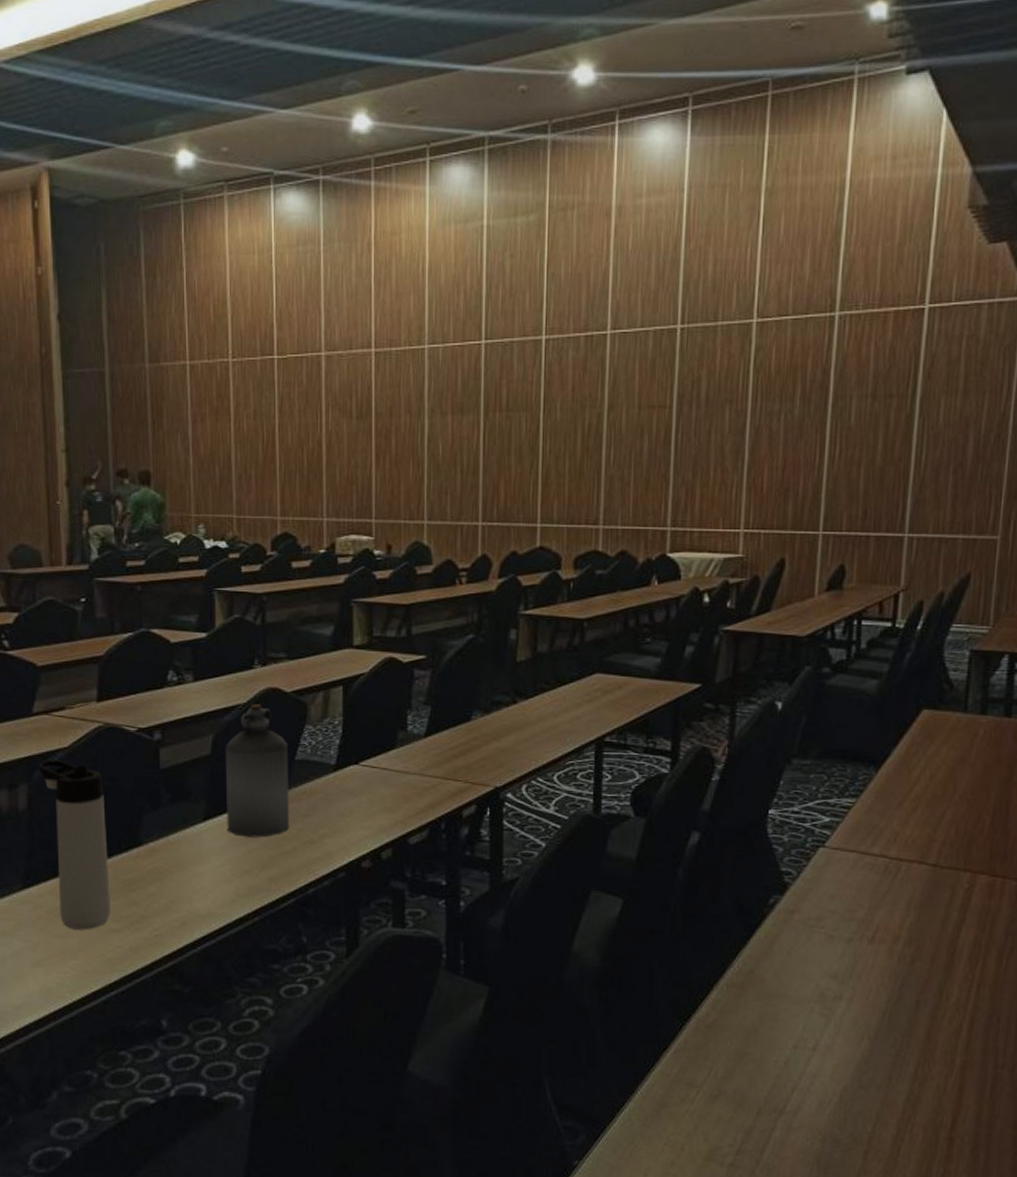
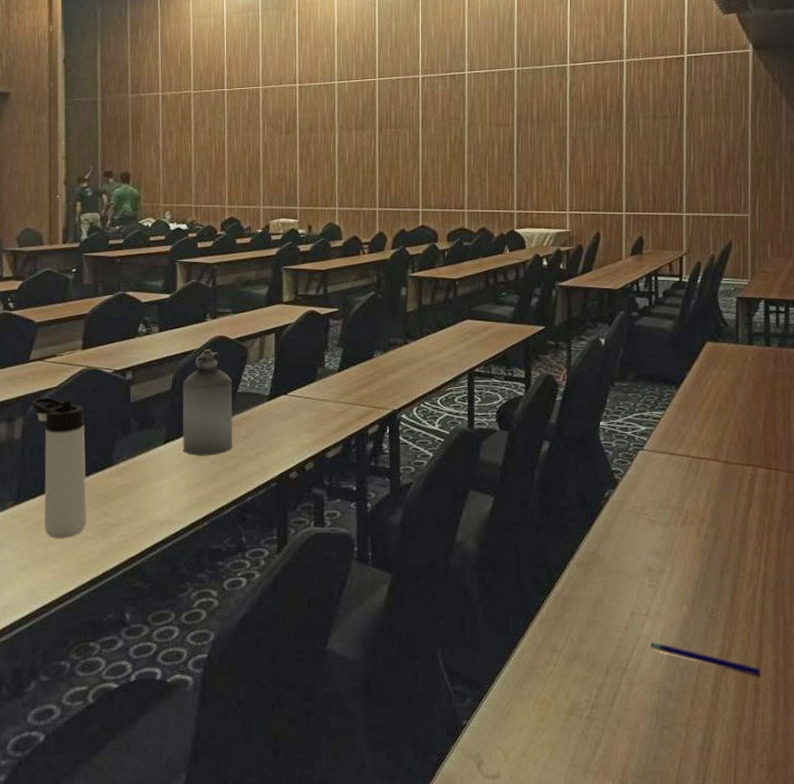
pen: none [817,1081,959,1128] -> present [651,642,762,676]

